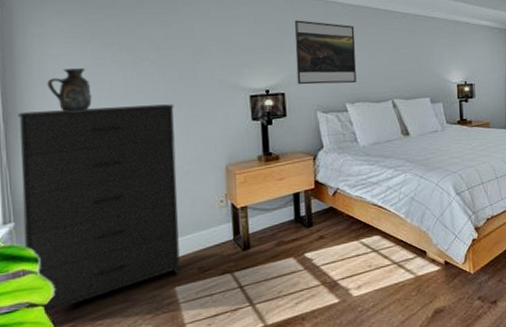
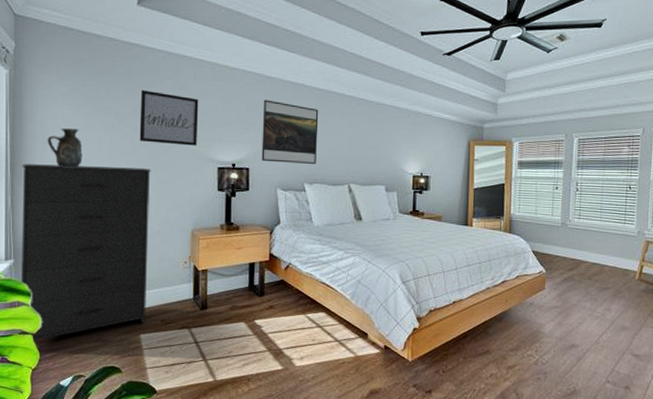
wall art: none [156,19,224,76] -> present [139,90,199,146]

